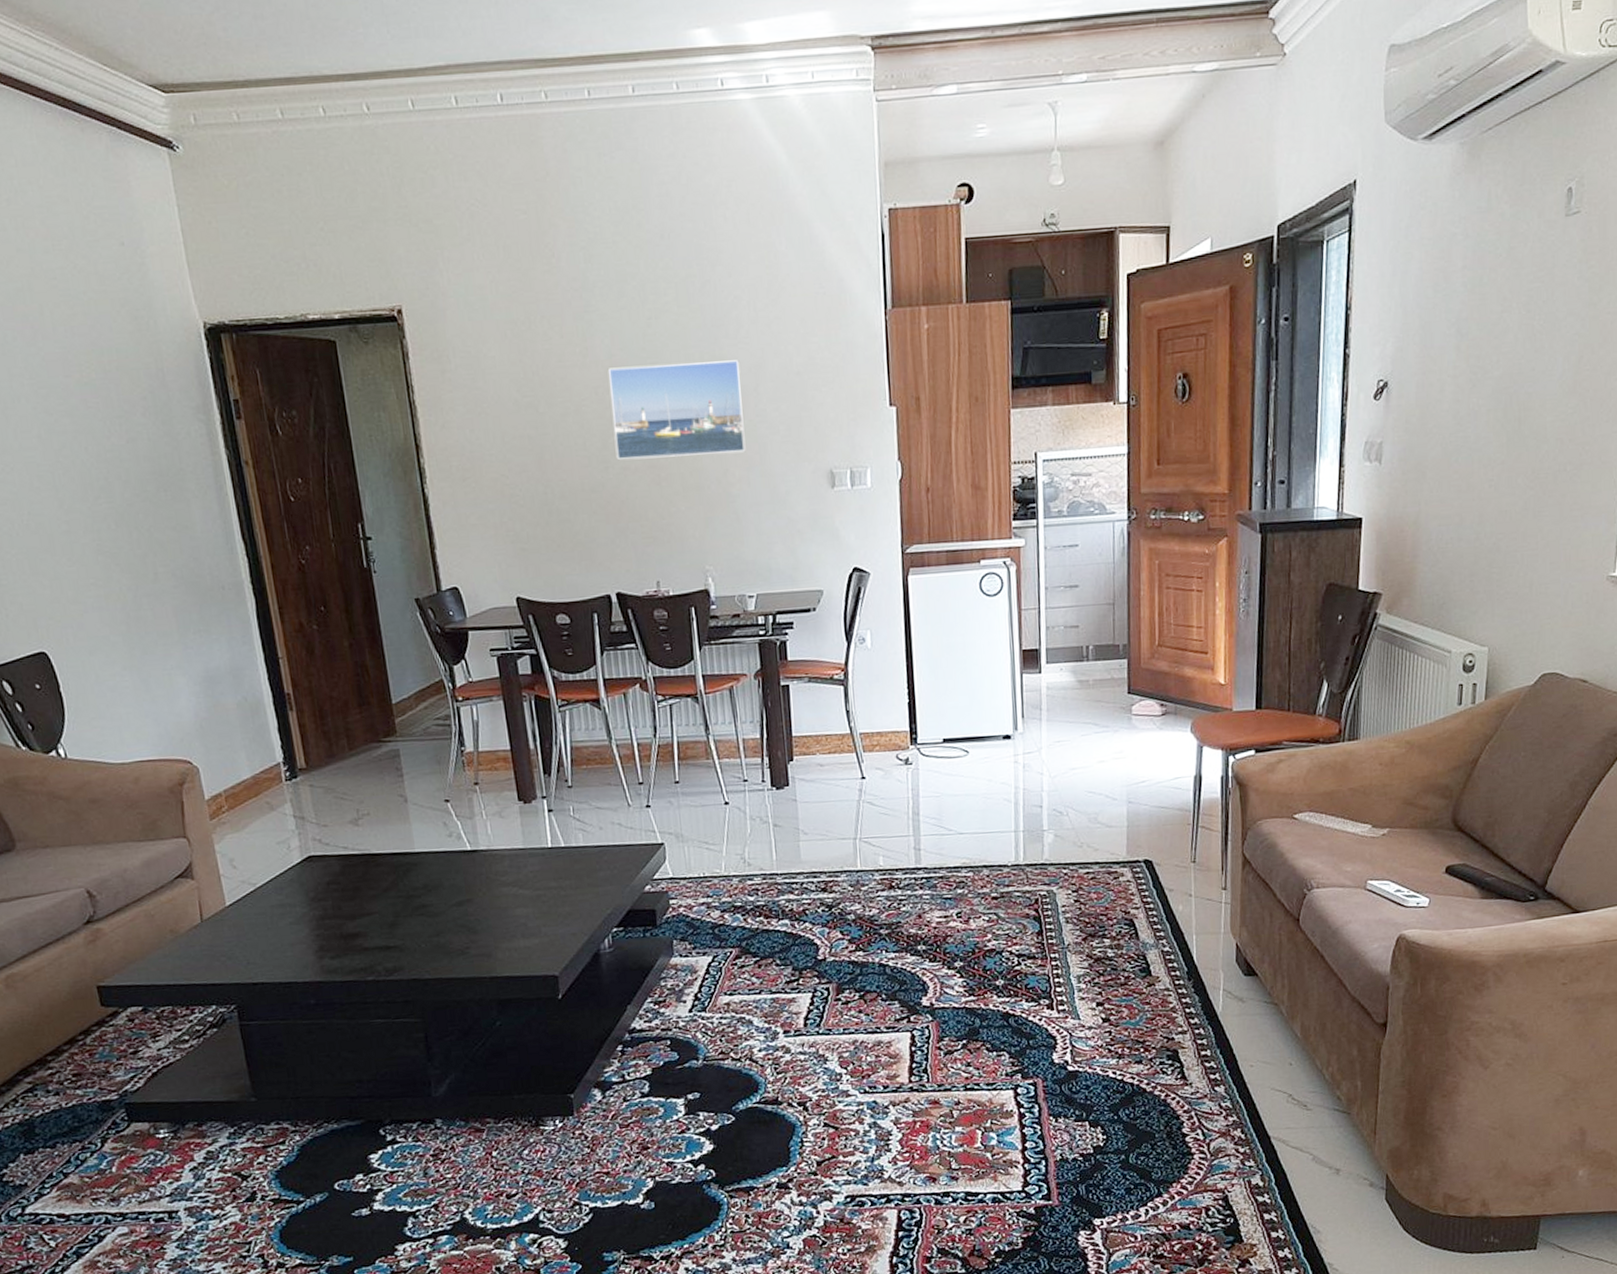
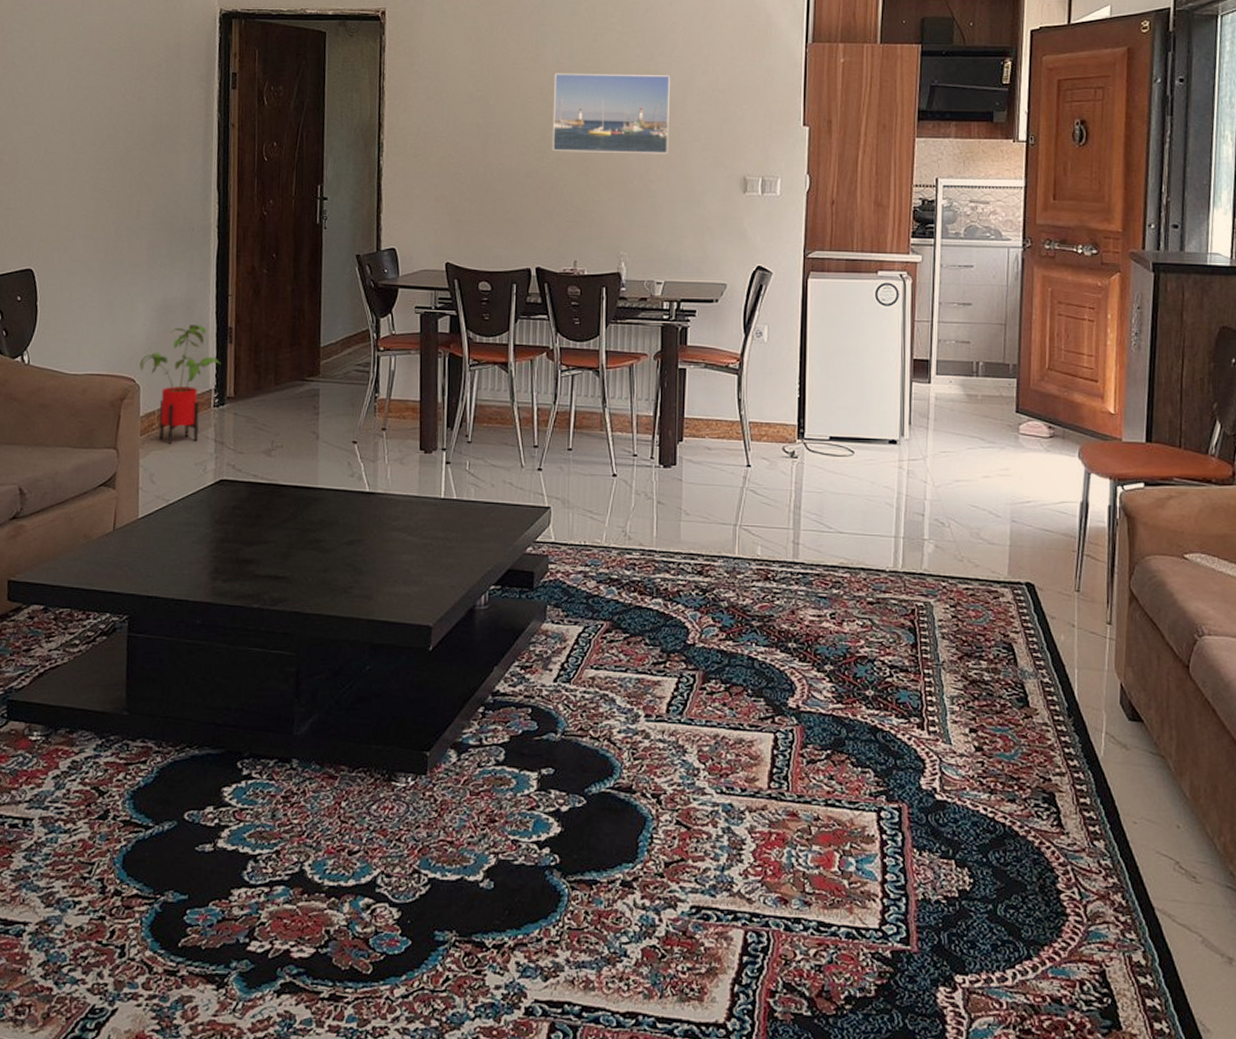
house plant: none [192,694,285,825] -> present [139,324,221,444]

